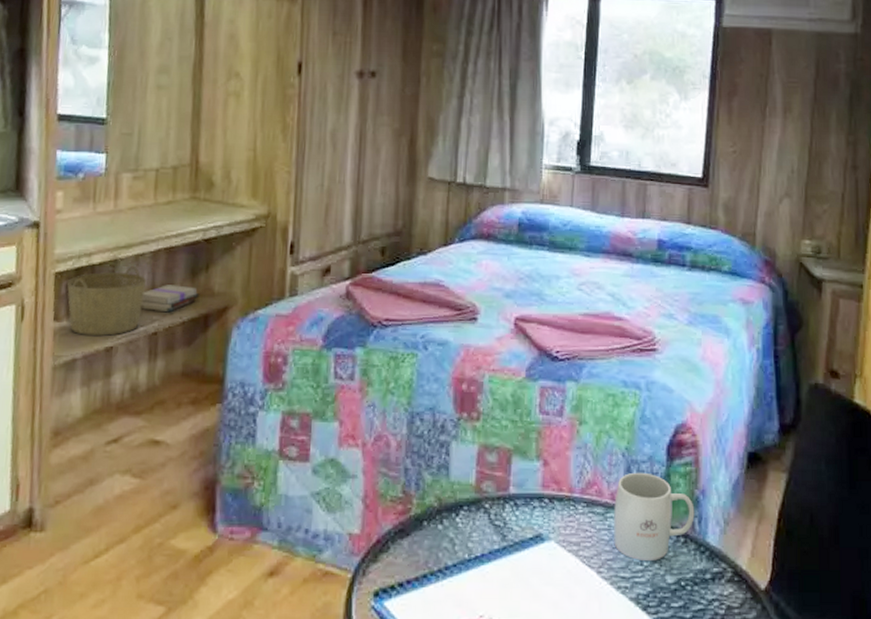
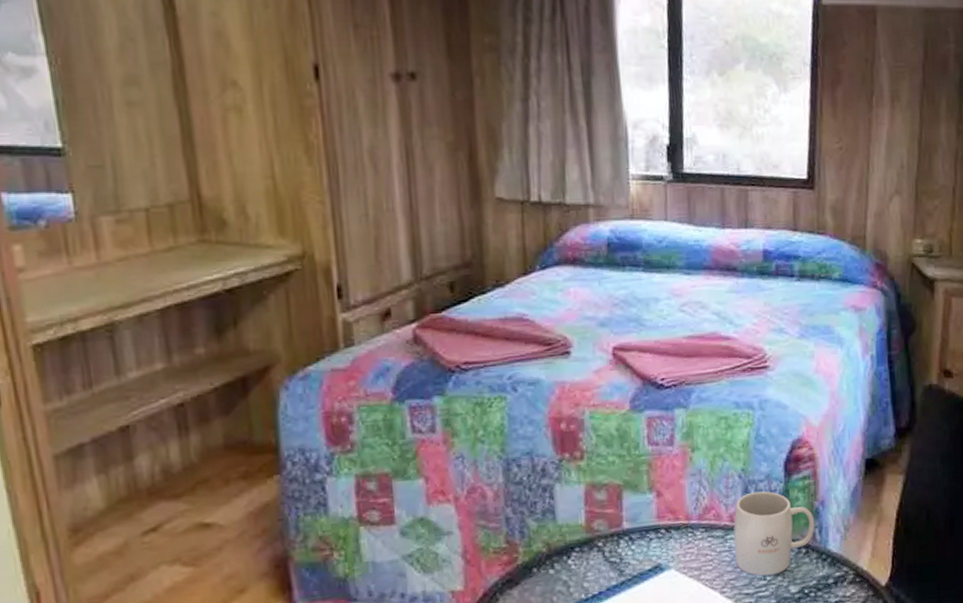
basket: present [66,265,147,337] -> none [50,328,159,416]
books: present [141,285,200,313] -> none [155,346,232,380]

